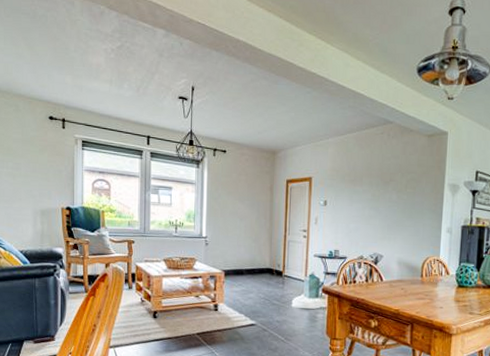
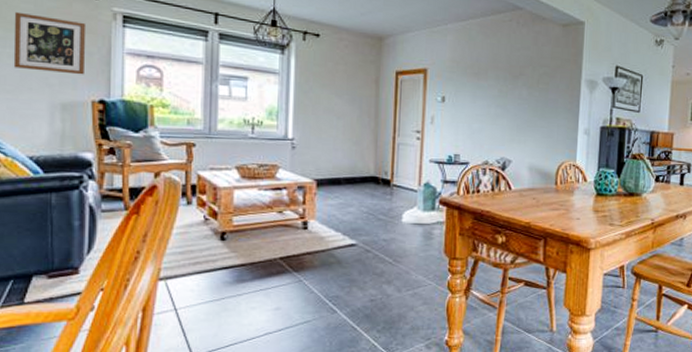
wall art: none [9,140,57,188] -> present [13,11,87,75]

